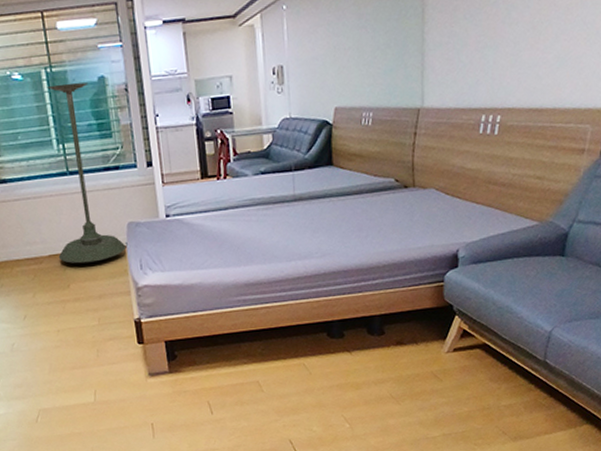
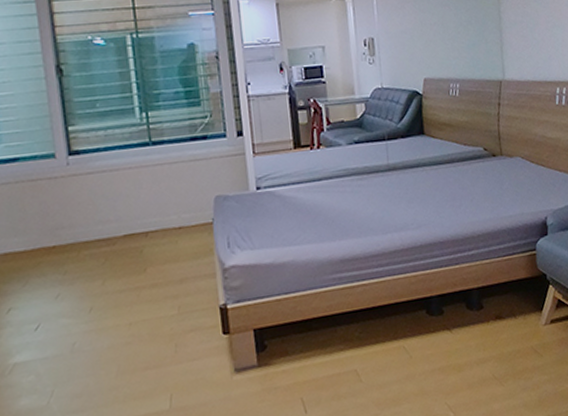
plant stand: present [47,82,127,264] -> none [132,49,213,244]

